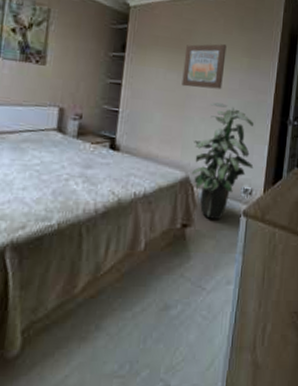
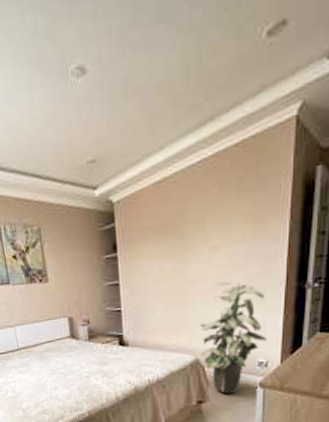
wall art: present [182,44,227,90] -> none [178,216,225,273]

